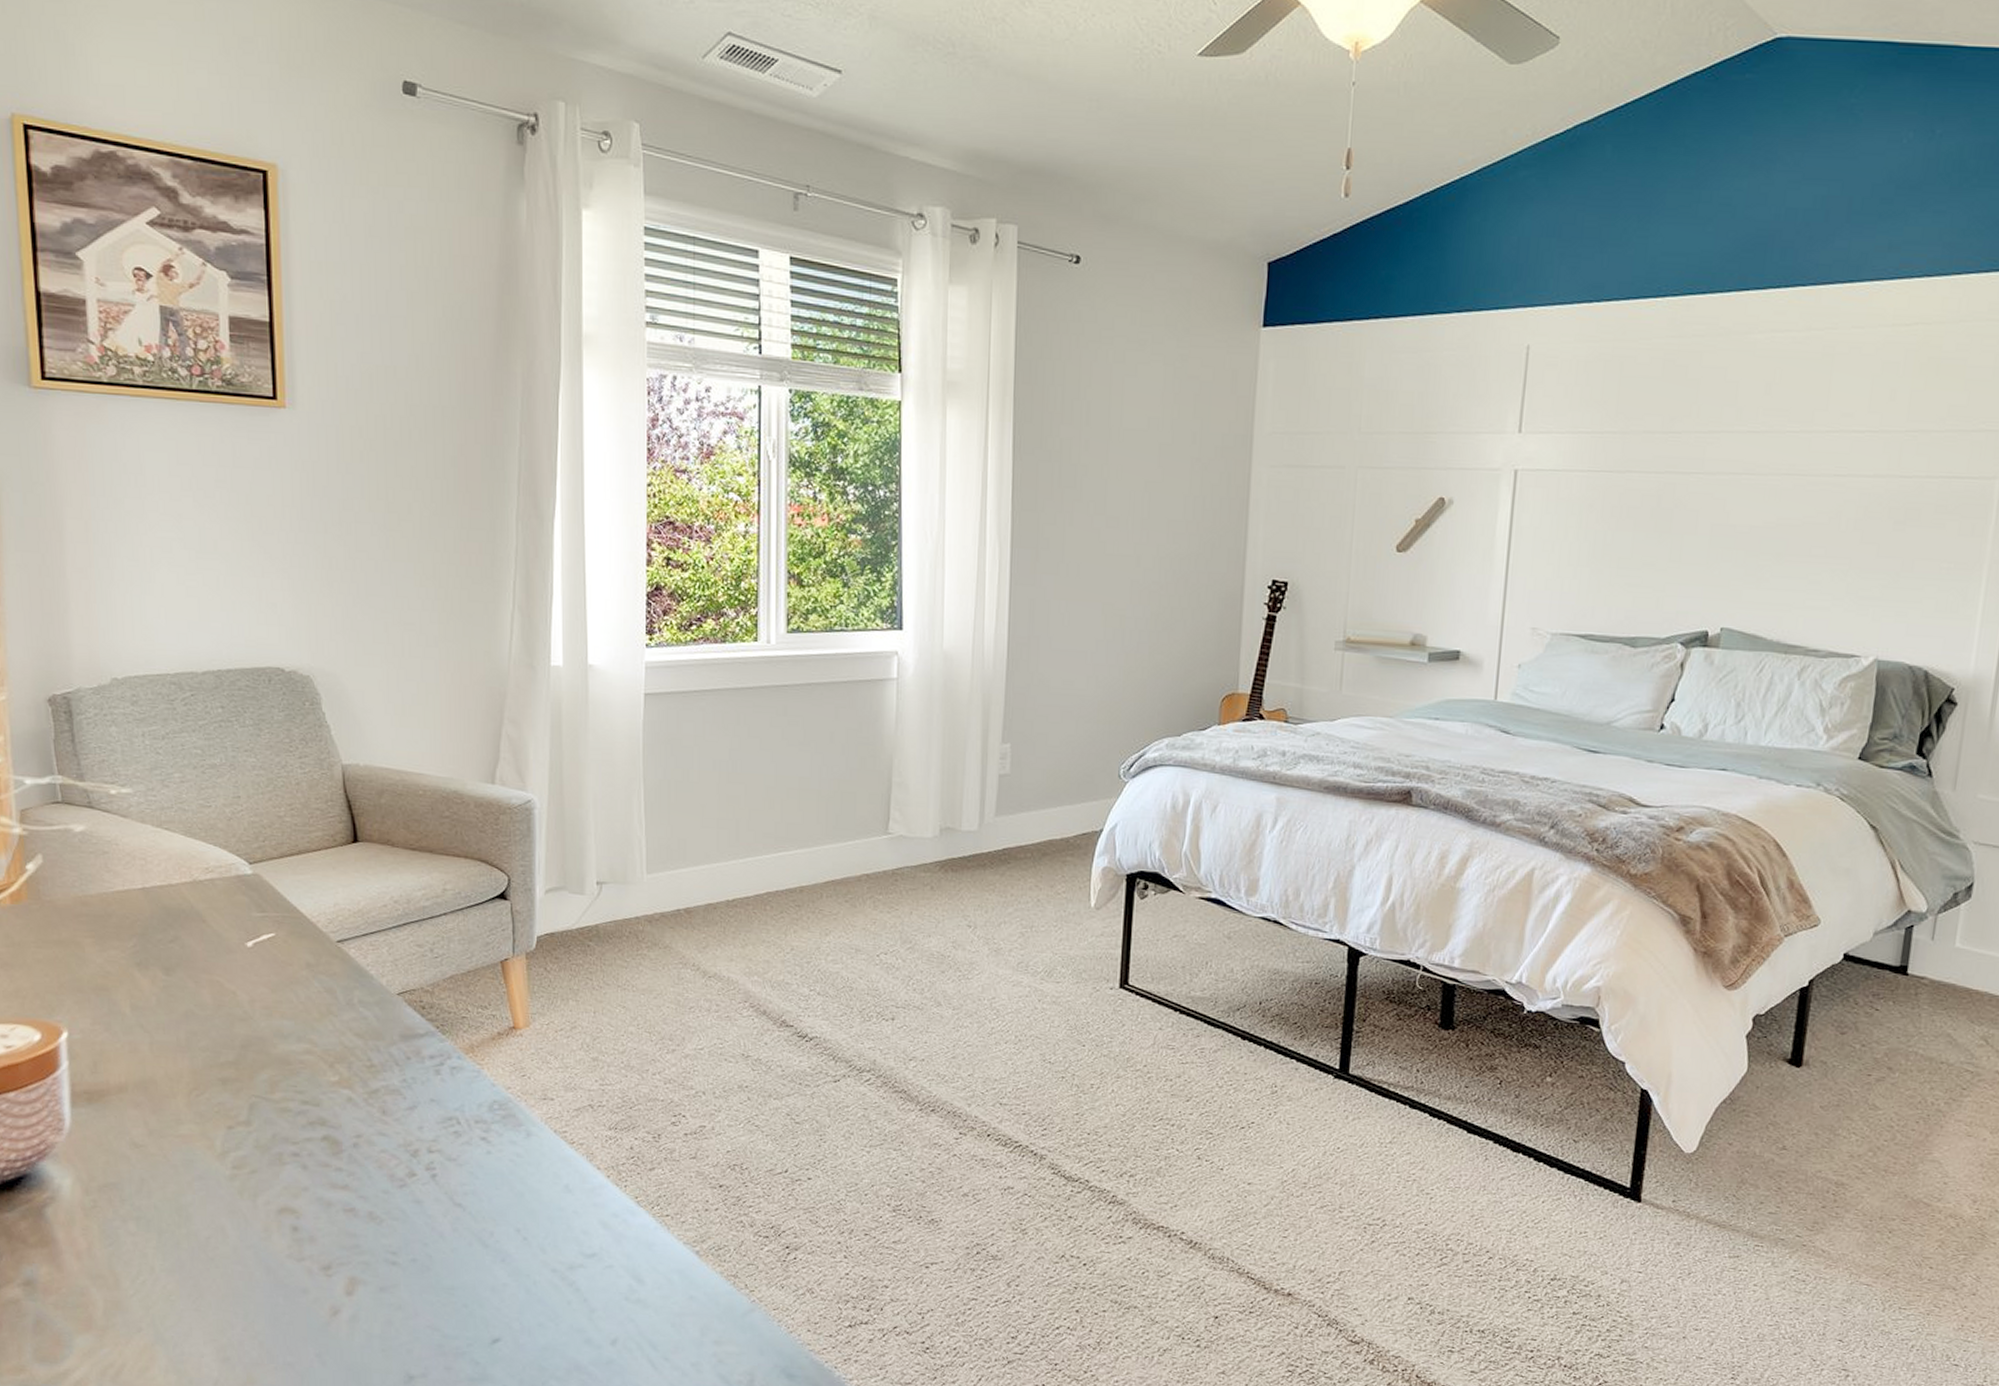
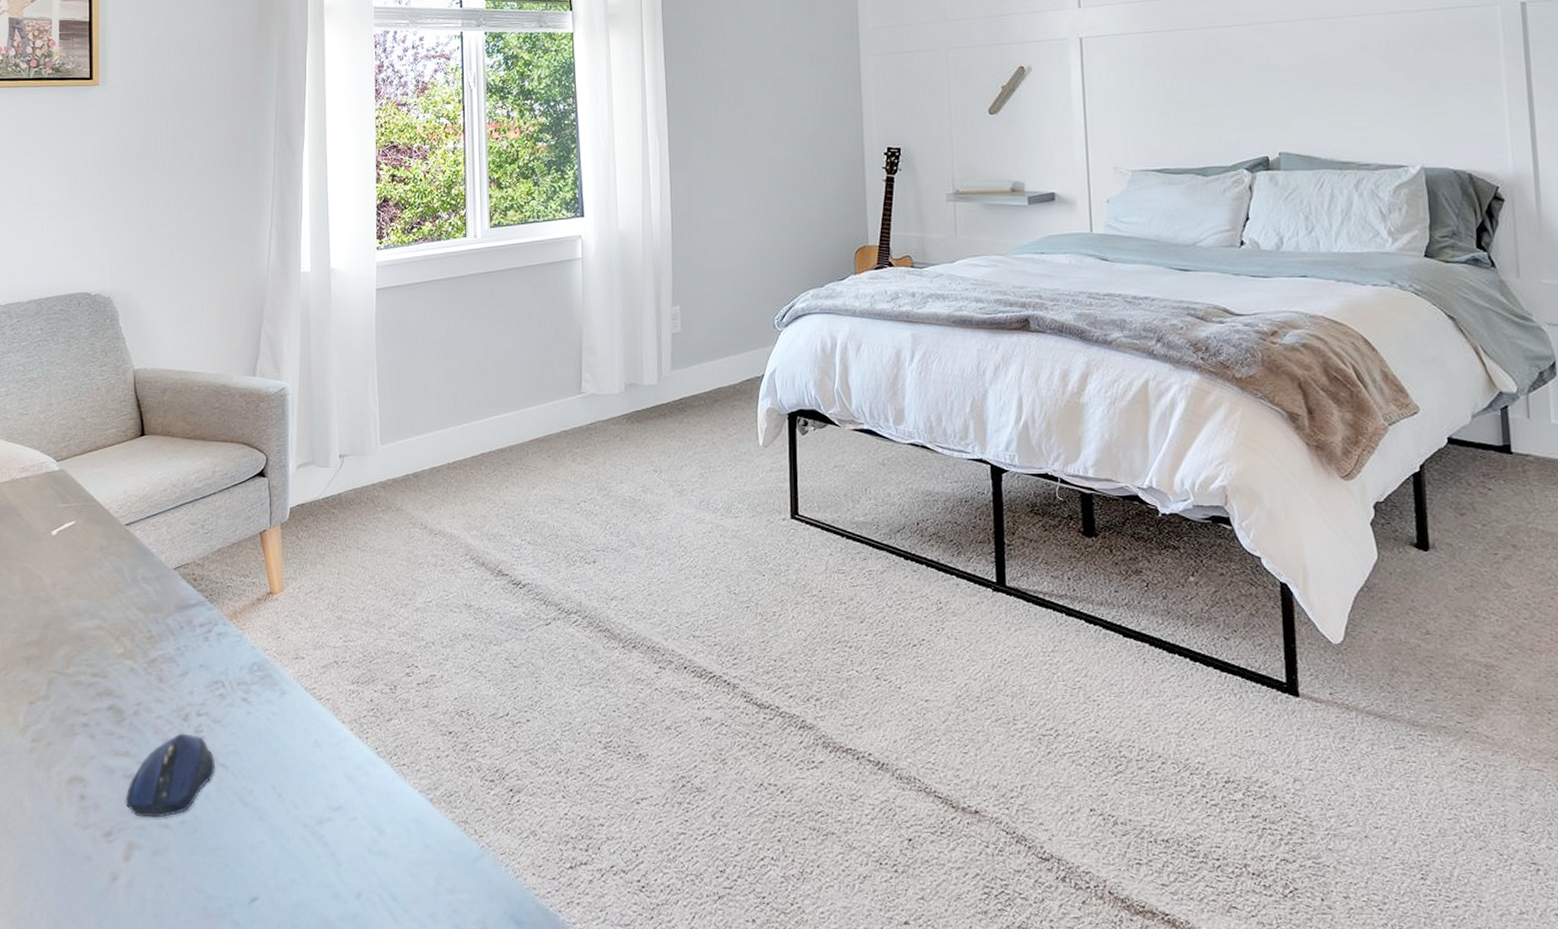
computer mouse: none [346,1169,451,1254] -> present [125,733,216,818]

